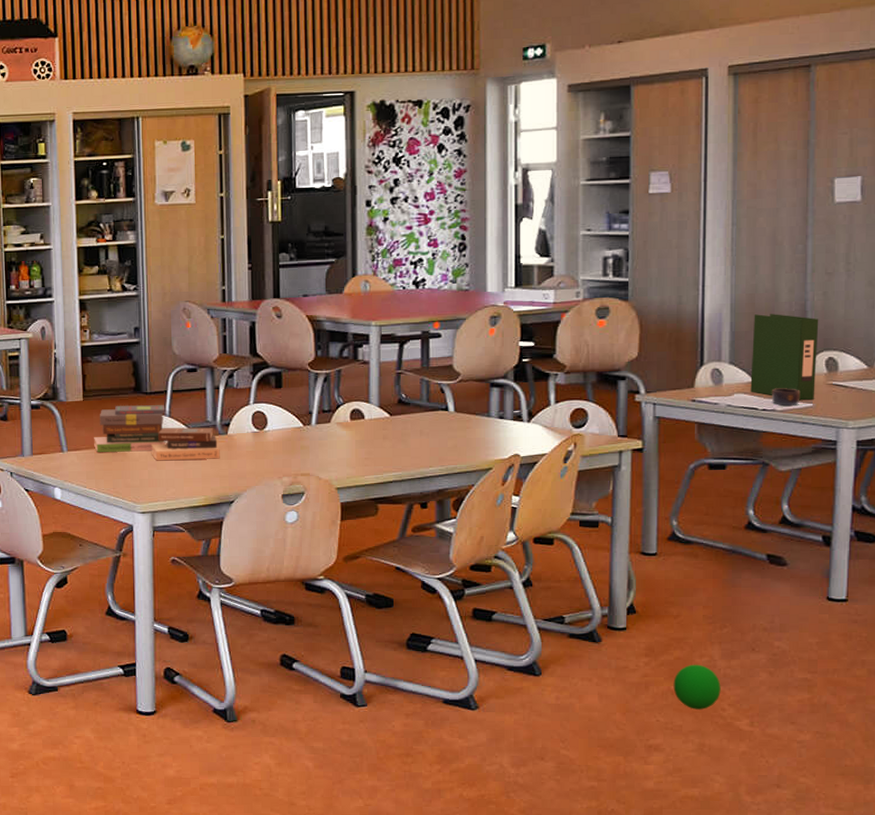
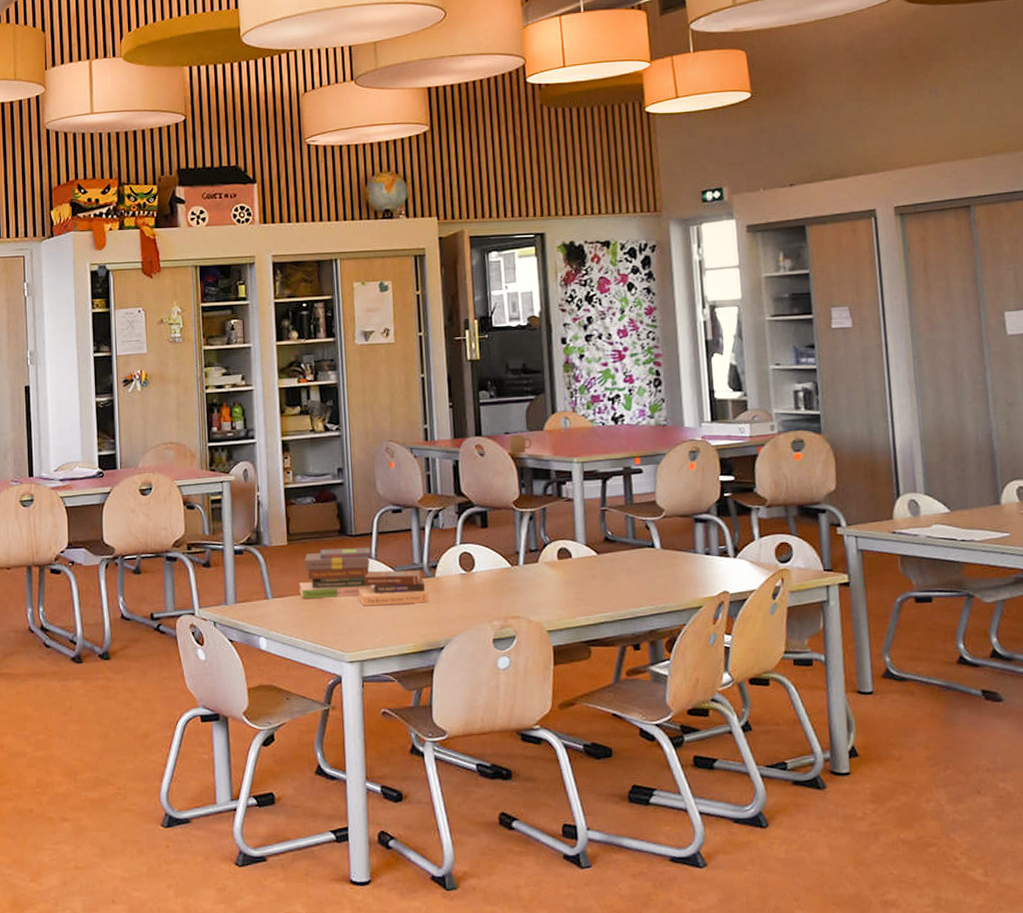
mug: none [306,297,331,316] -> present [508,434,532,454]
ball: present [673,664,721,710] -> none [902,810,951,860]
binder: present [750,314,819,401] -> none [943,444,1010,530]
mug: present [772,388,801,407] -> none [969,518,996,537]

